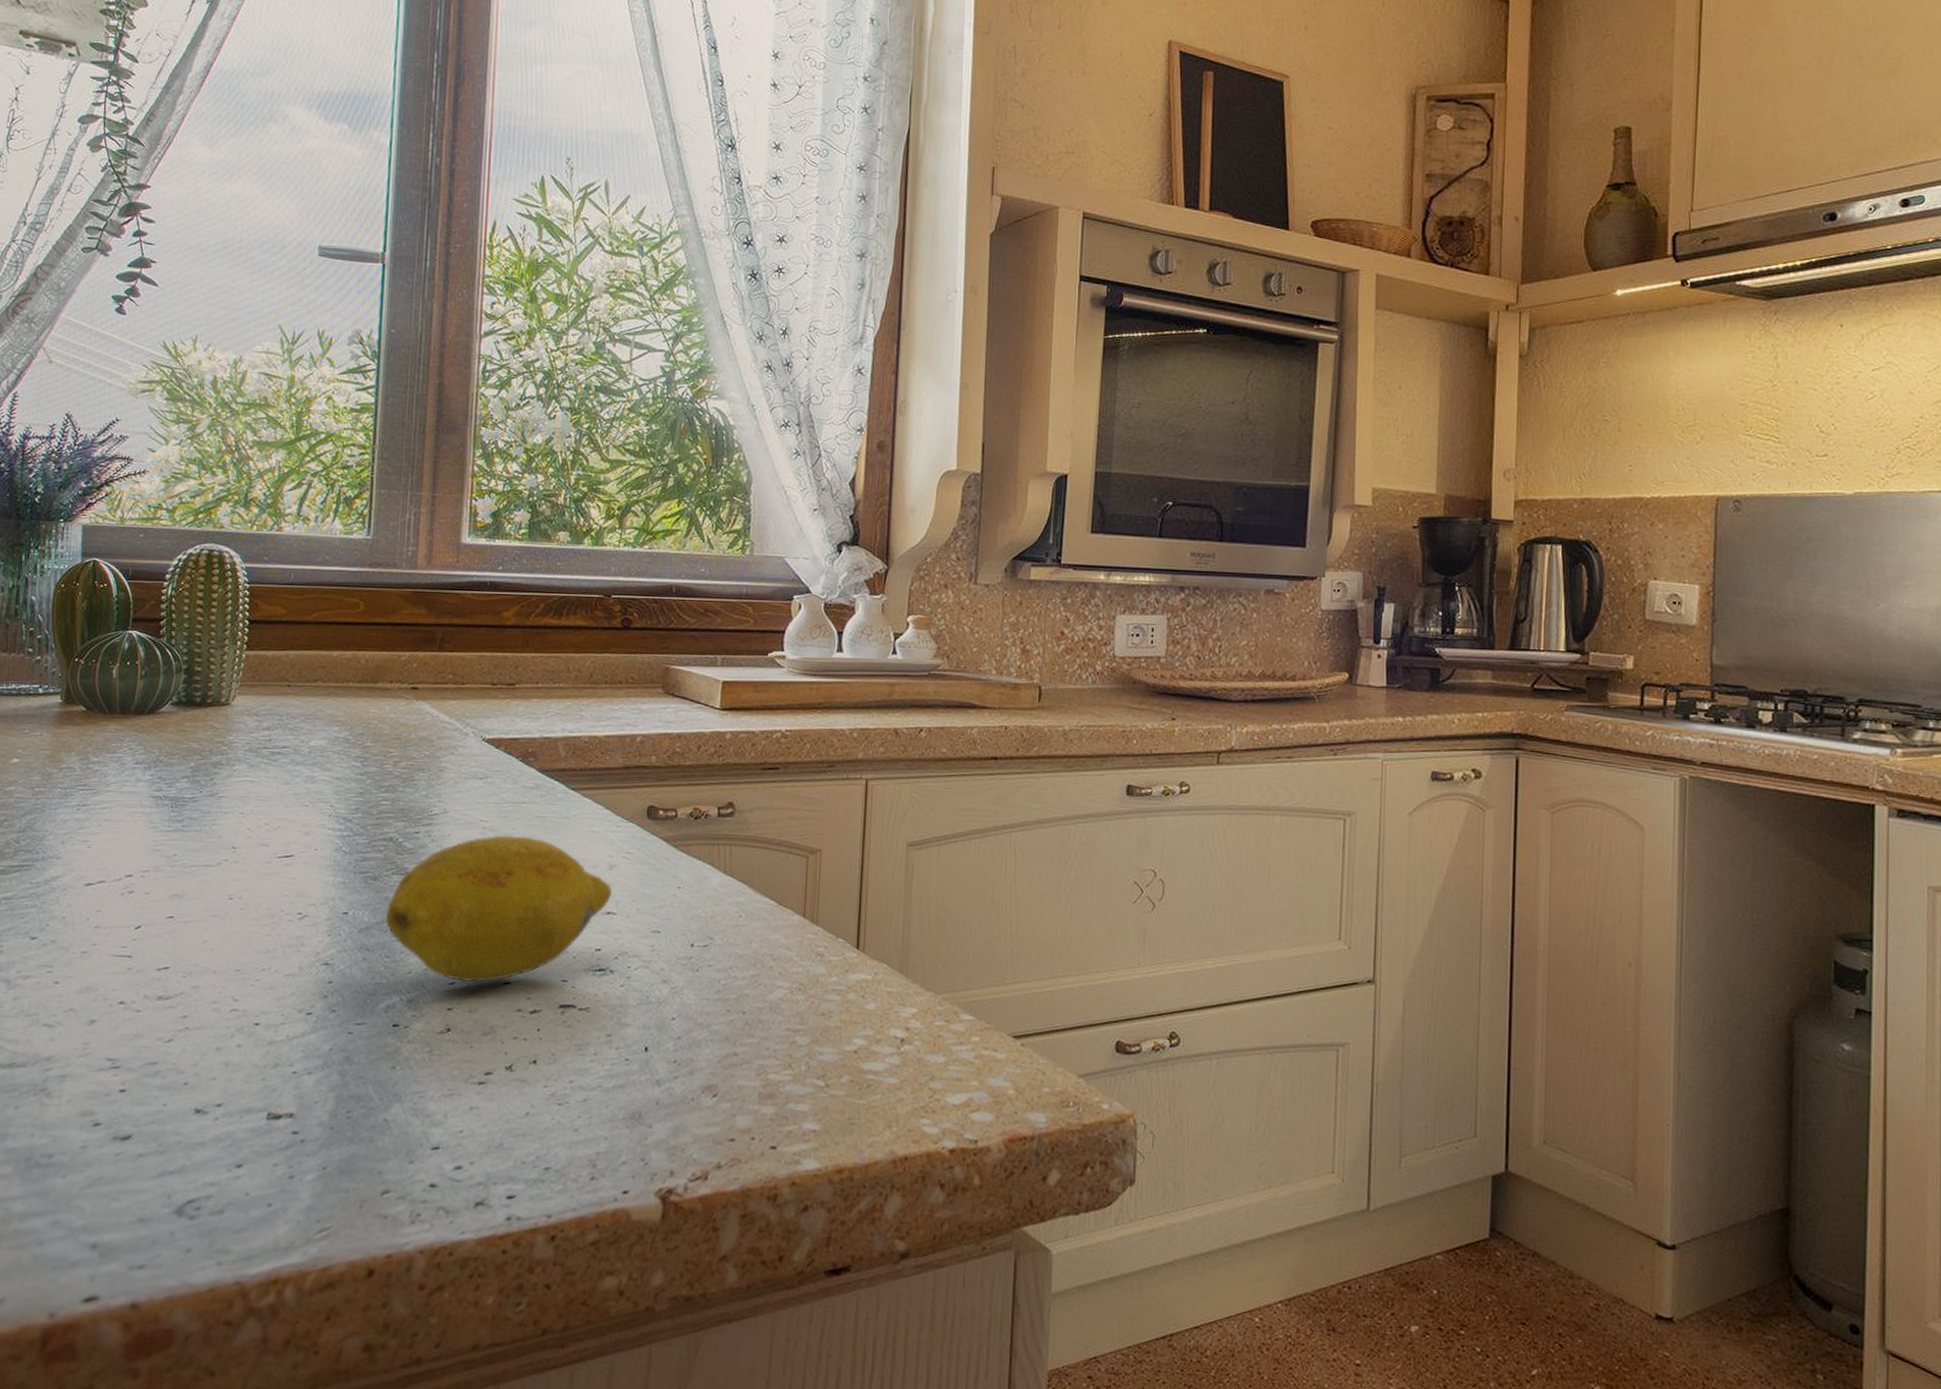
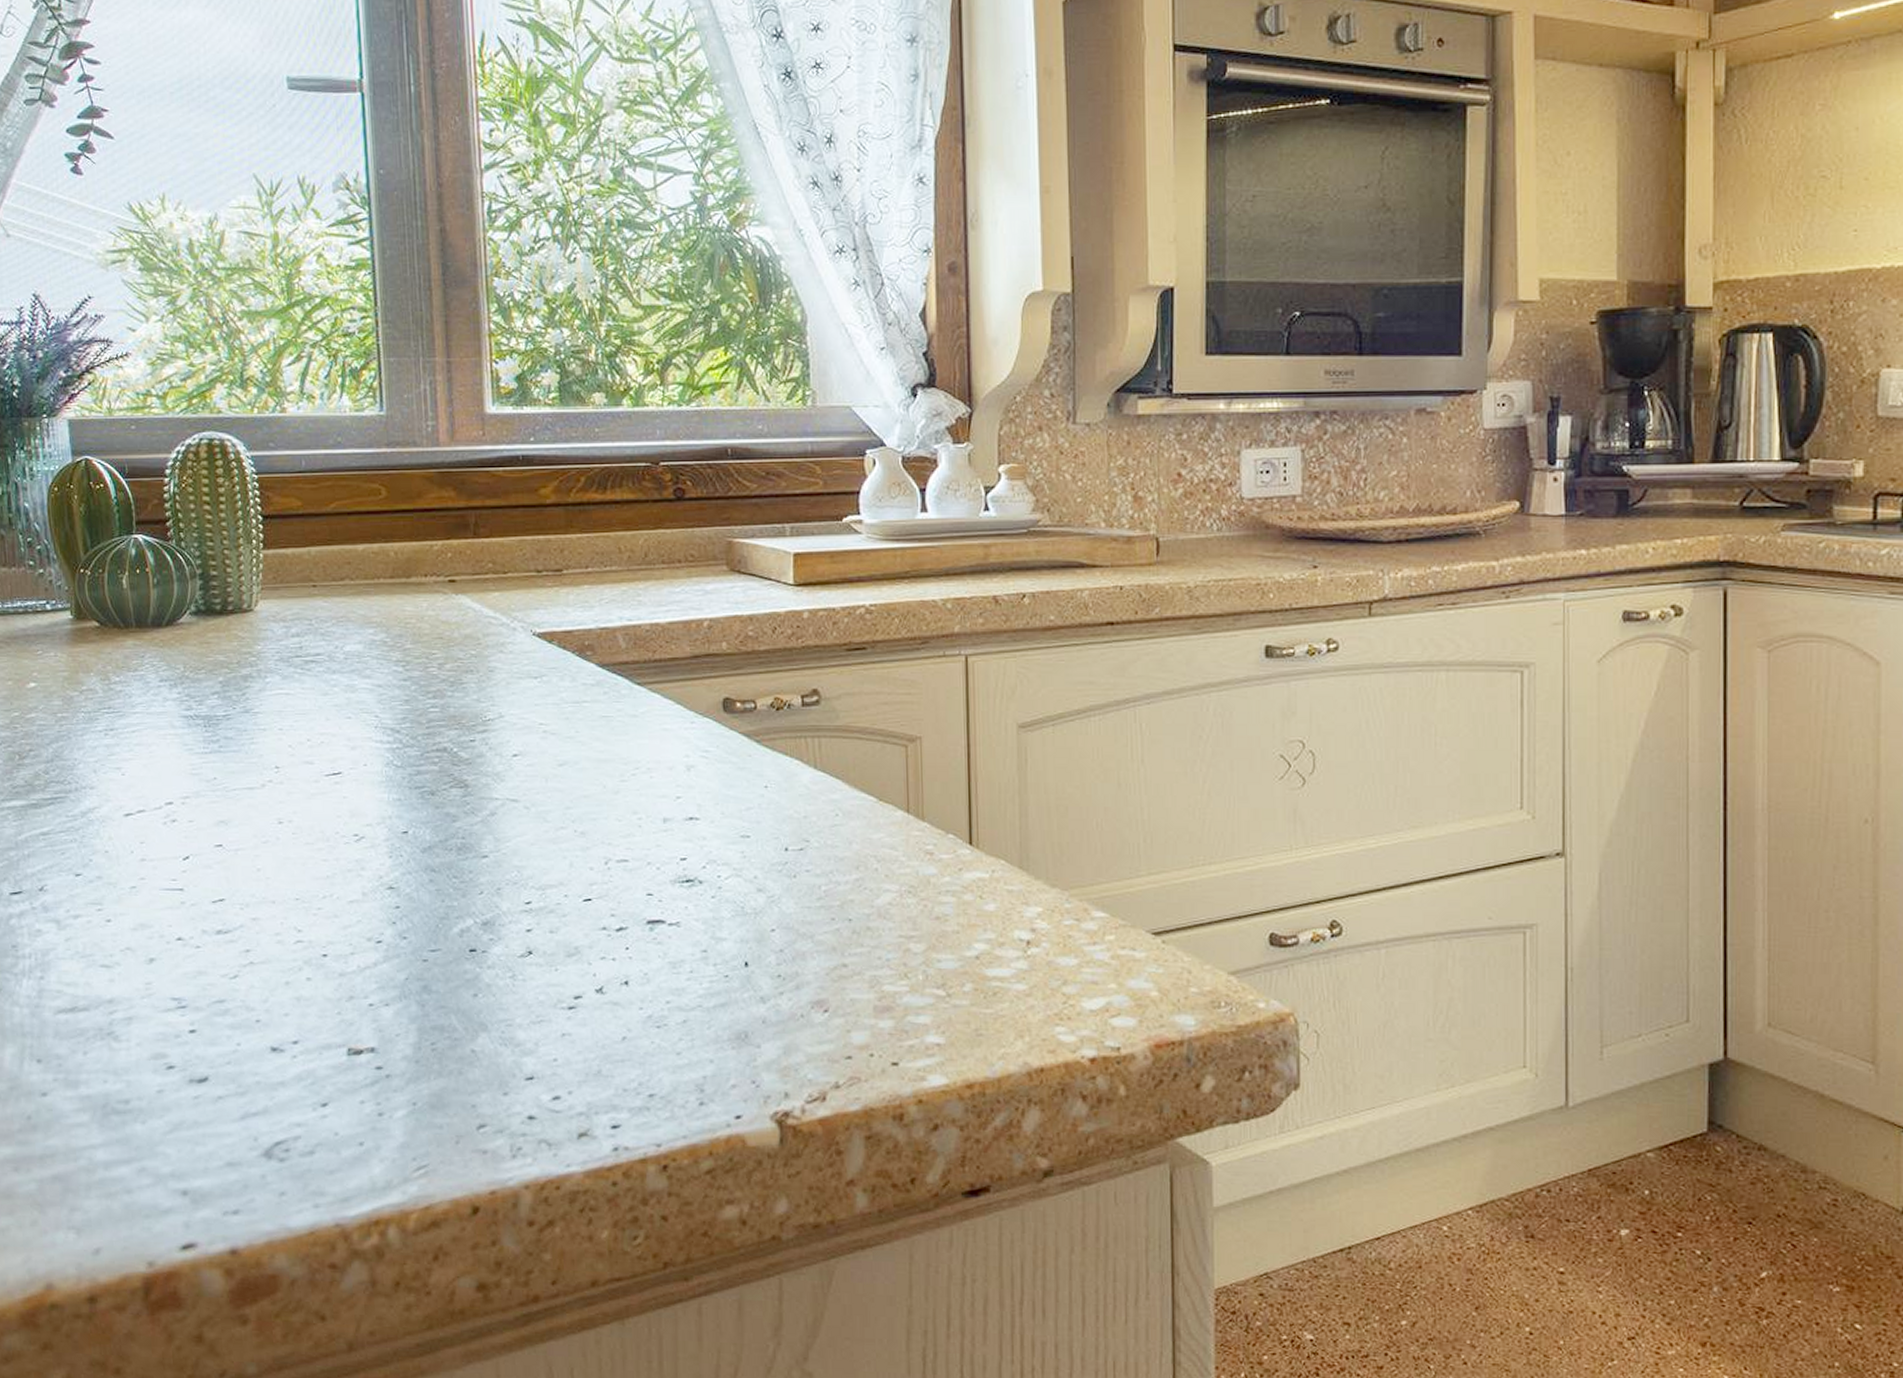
fruit: present [385,835,613,982] -> none [448,739,693,900]

